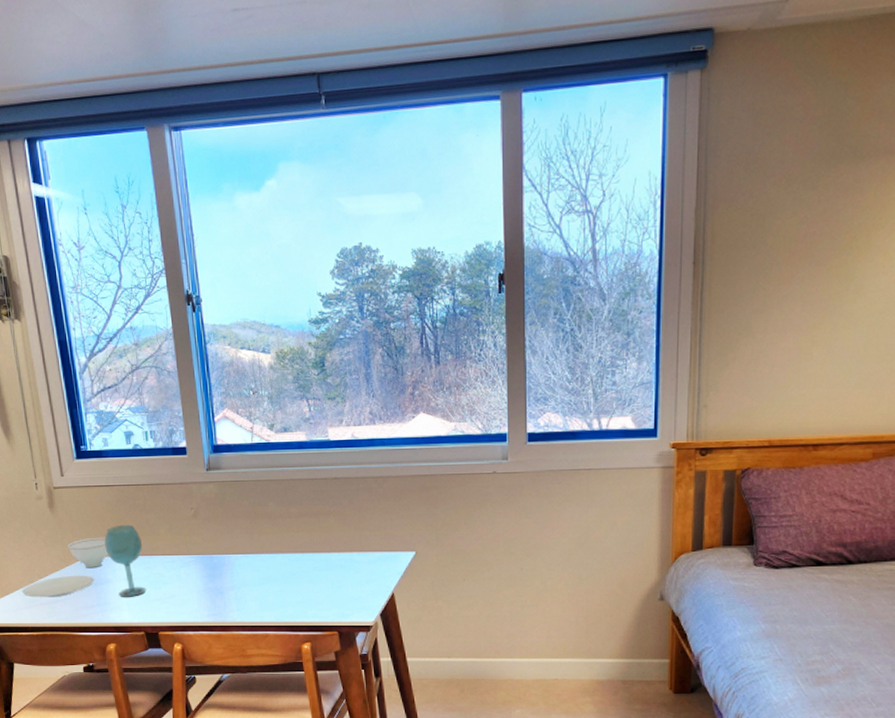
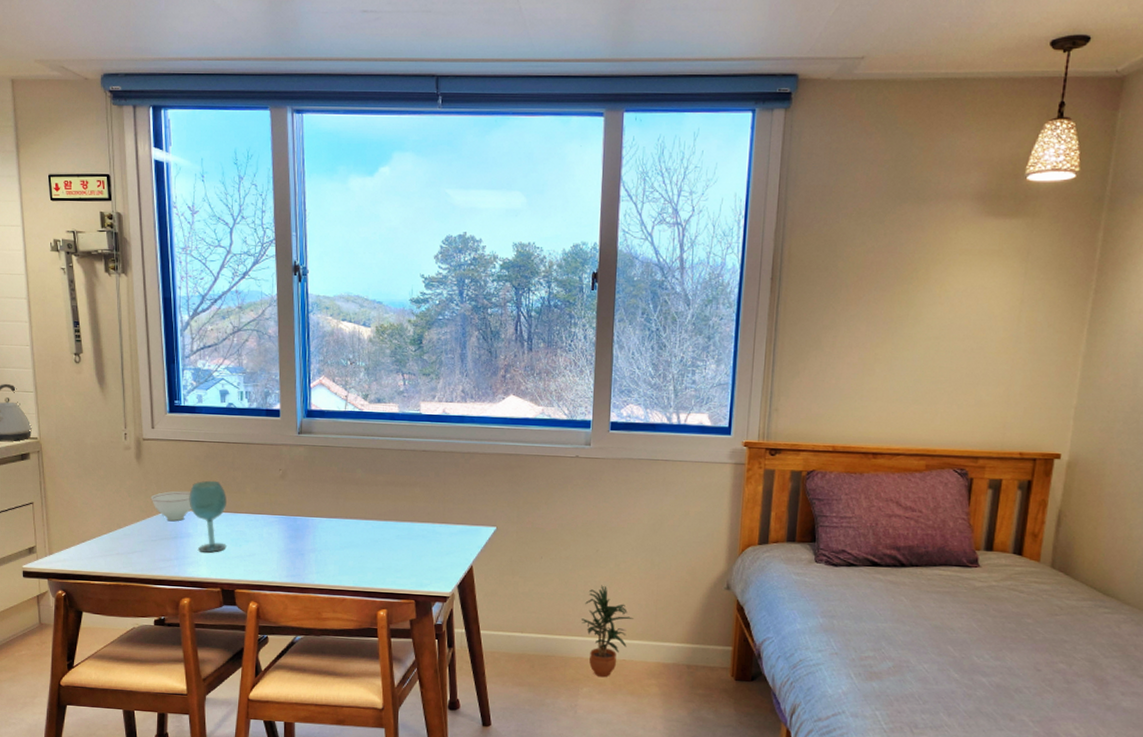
plate: present [22,575,95,598] -> none [99,526,175,548]
potted plant: none [510,604,564,698] -> present [582,585,634,678]

